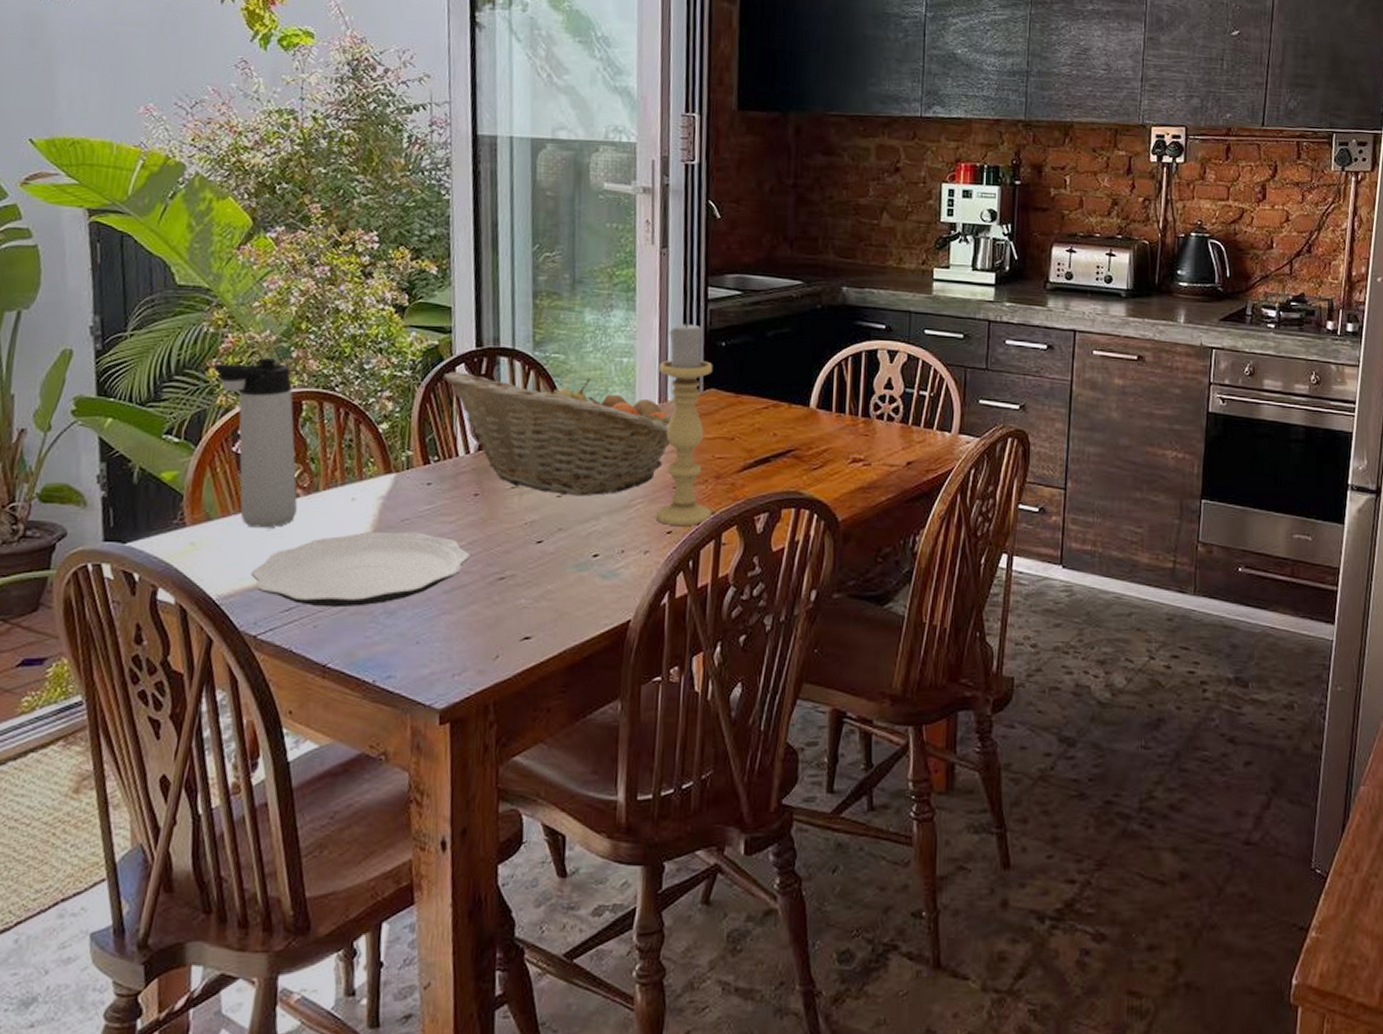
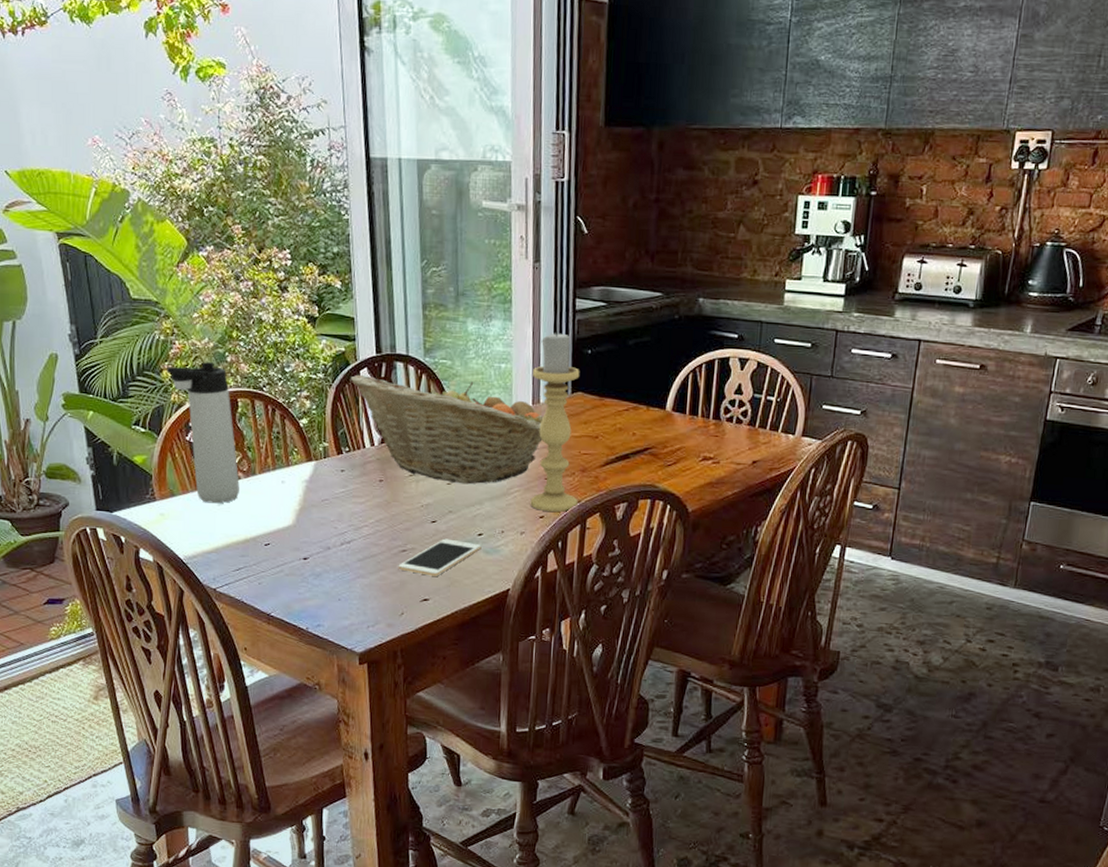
plate: present [250,531,470,608] -> none [208,508,378,569]
cell phone: none [493,562,597,608] -> present [398,538,482,576]

